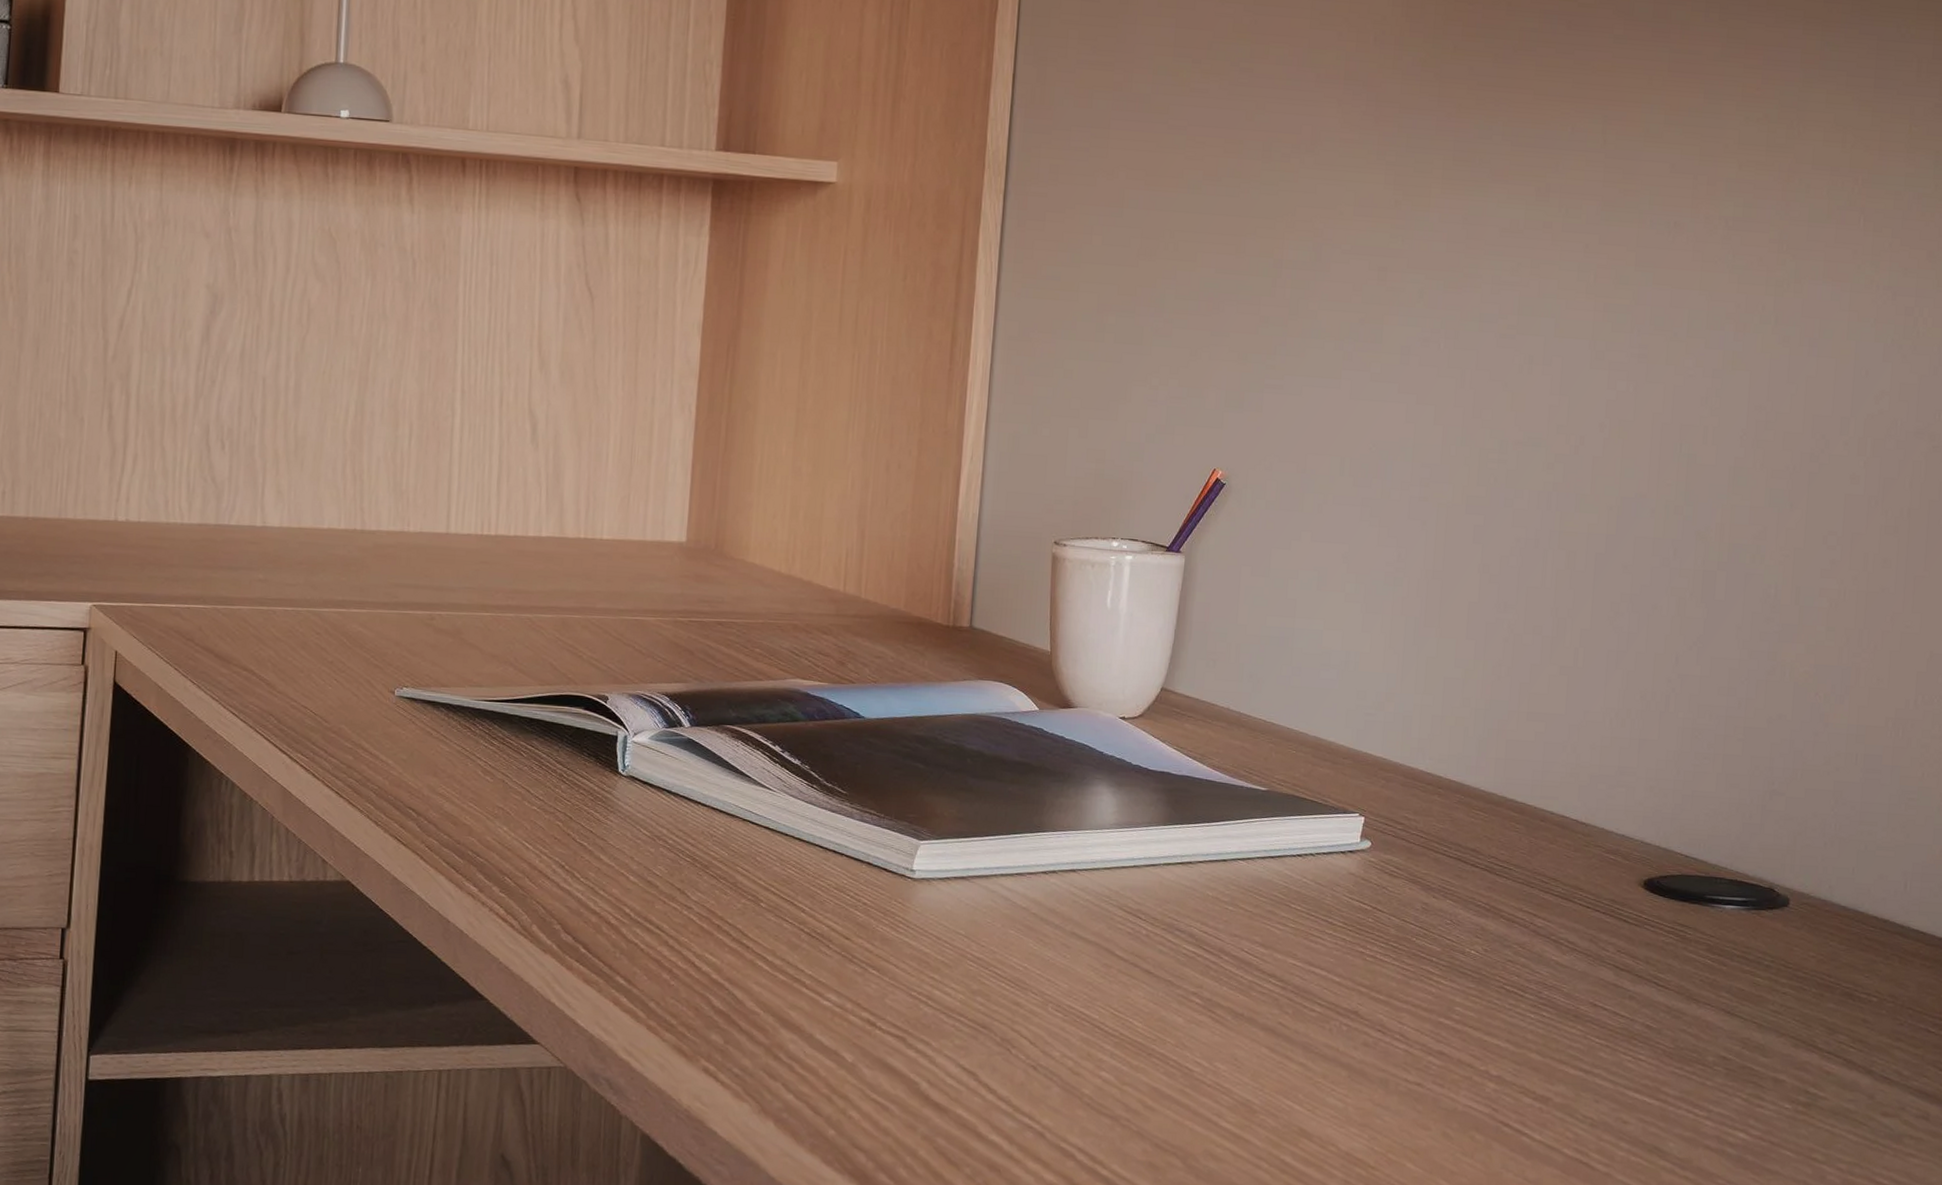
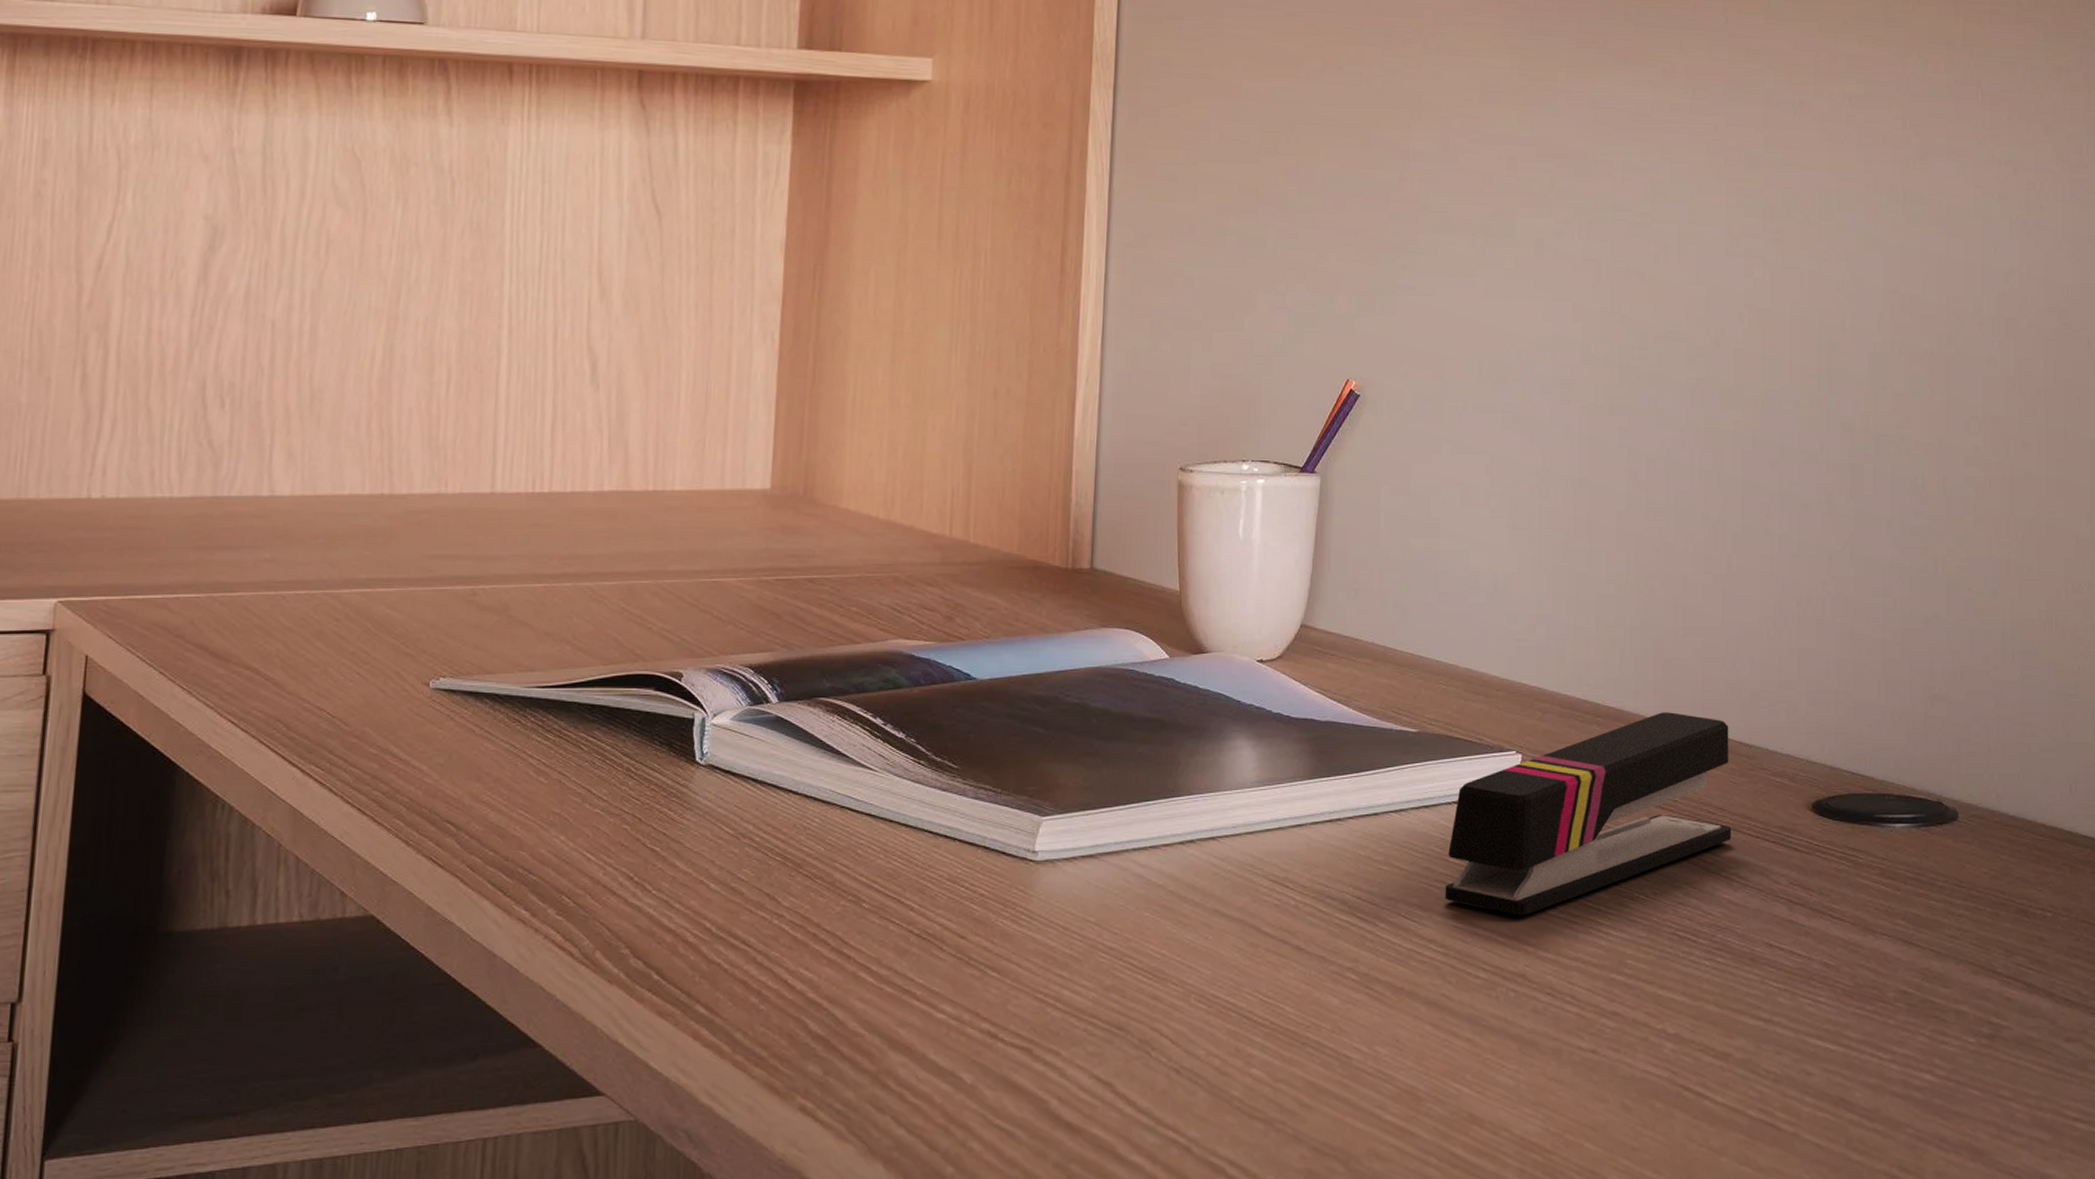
stapler: none [1285,788,1567,960] -> present [1445,712,1732,916]

